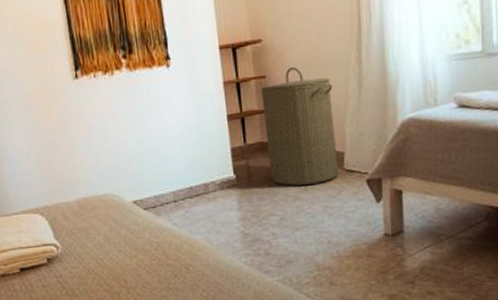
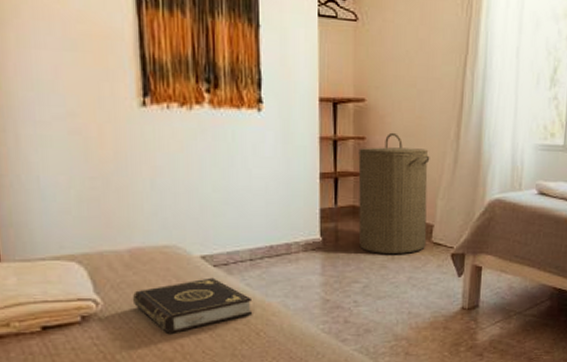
book: none [83,219,182,272] -> present [132,277,253,335]

